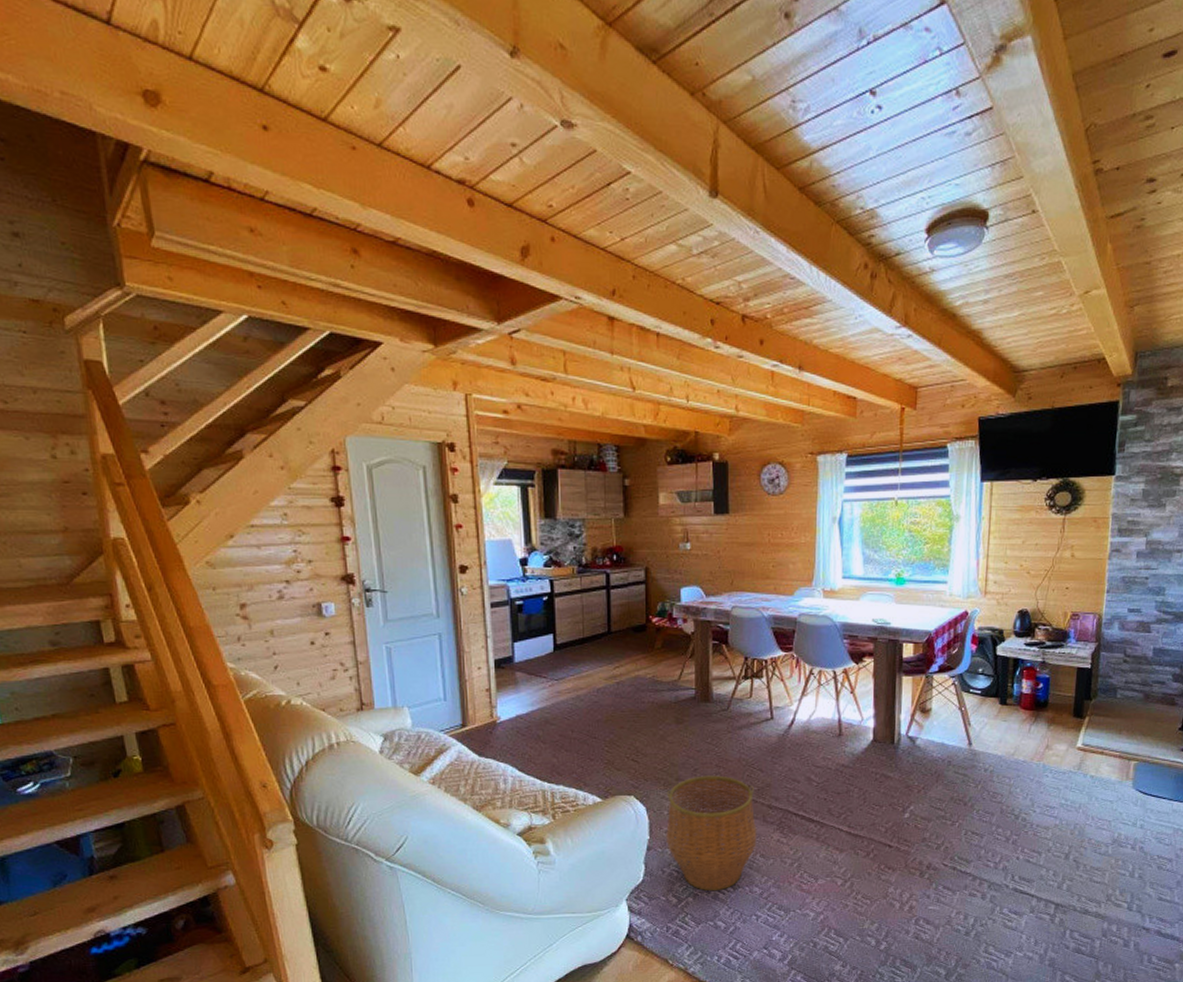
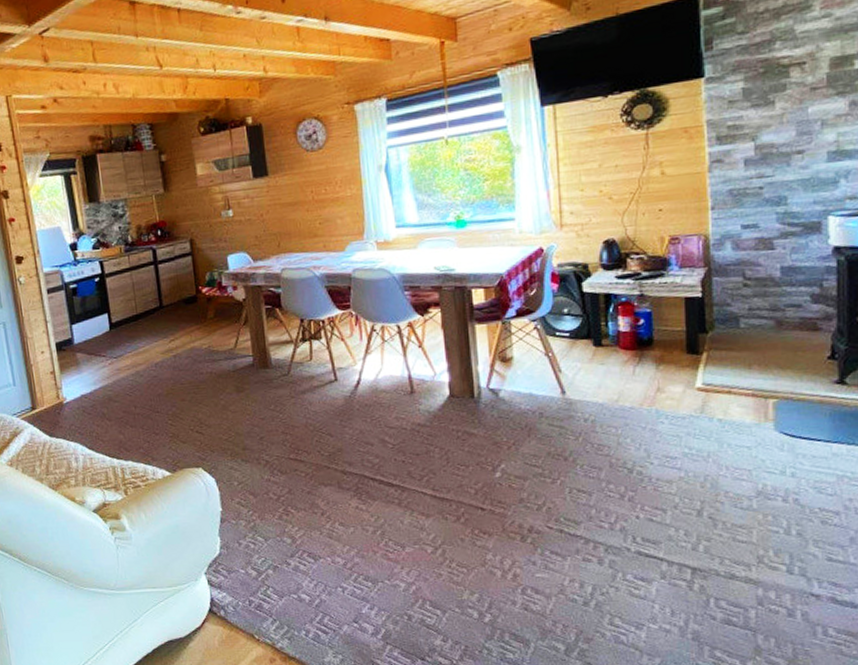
basket: present [666,775,757,892] -> none [234,442,334,563]

